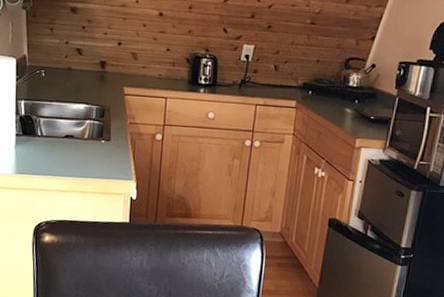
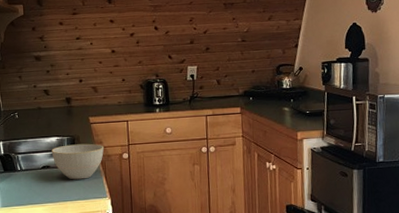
bowl: none [77,115,136,156] -> present [51,143,104,180]

